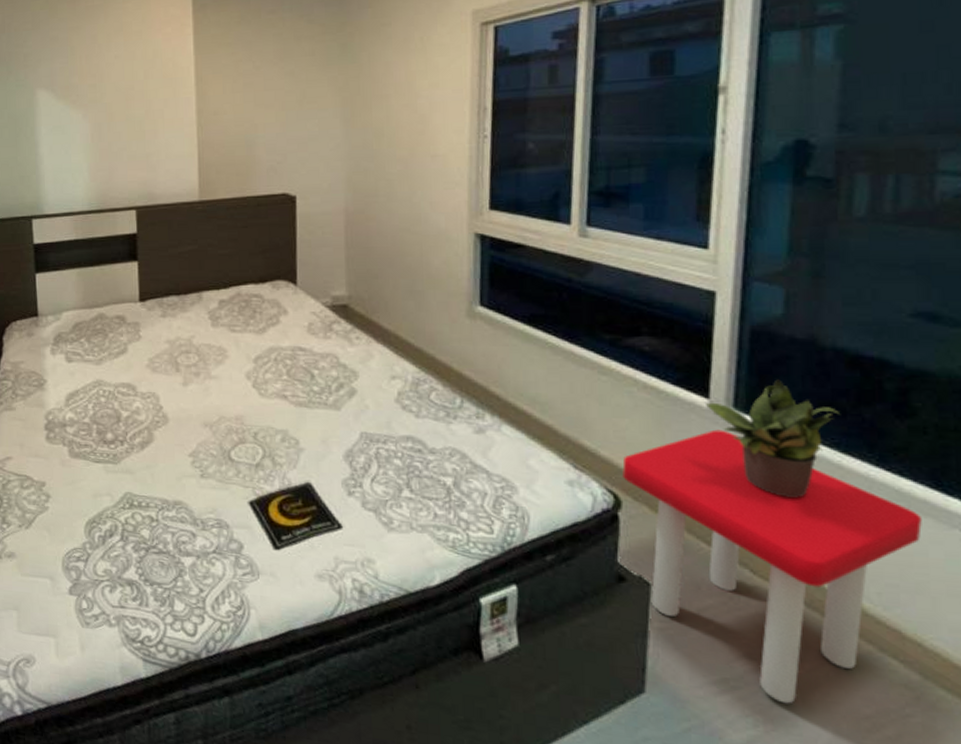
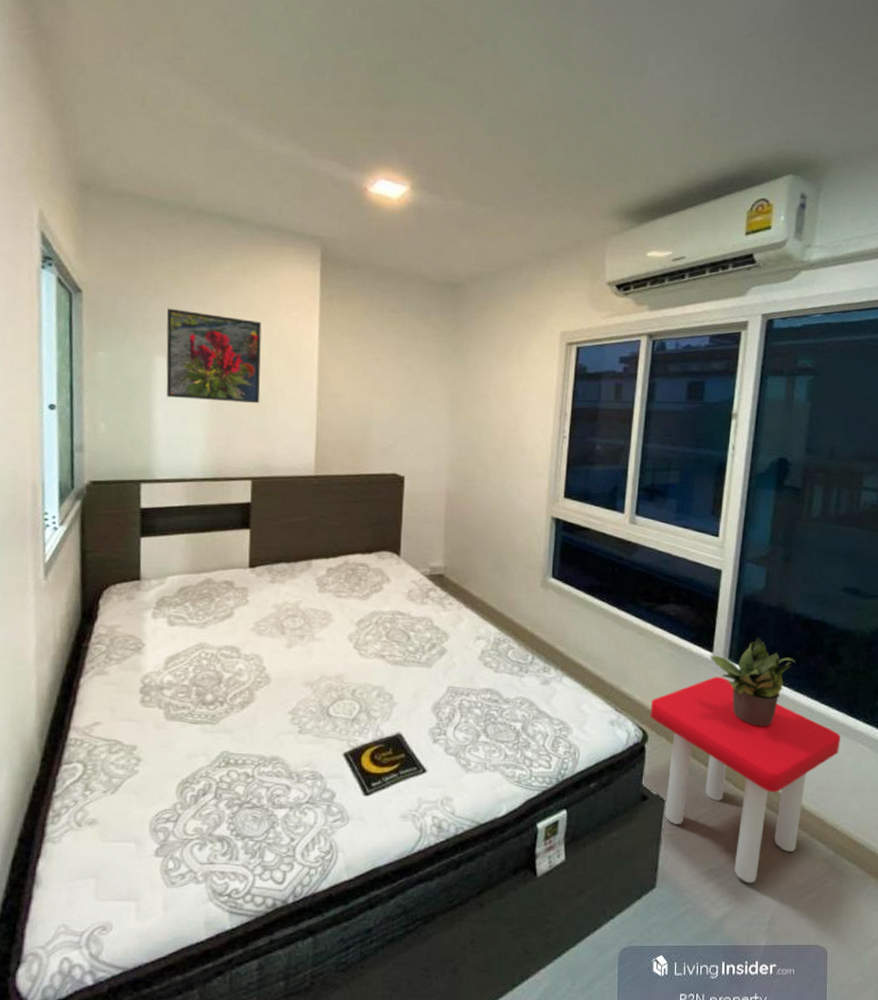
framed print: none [44,39,139,131] -> present [166,308,262,404]

